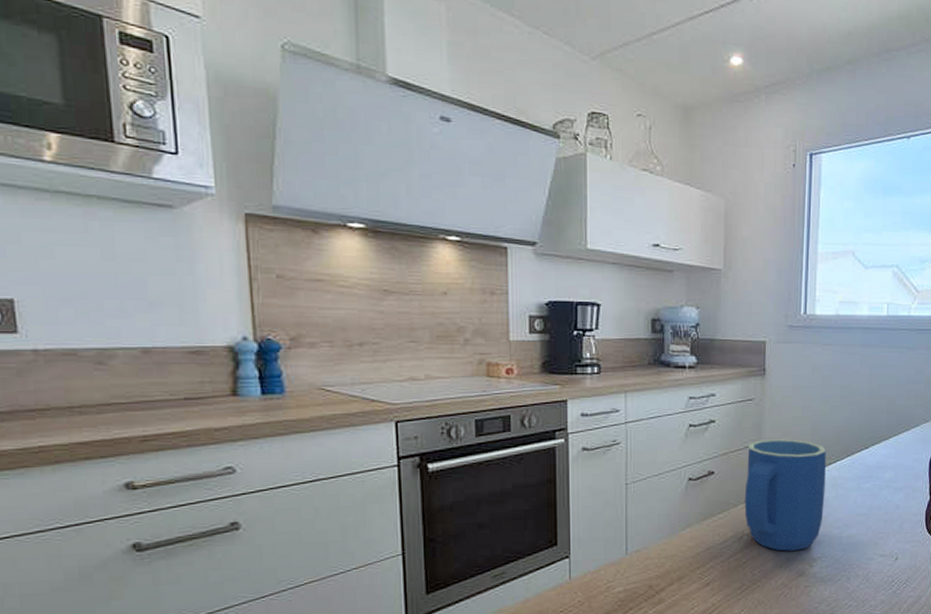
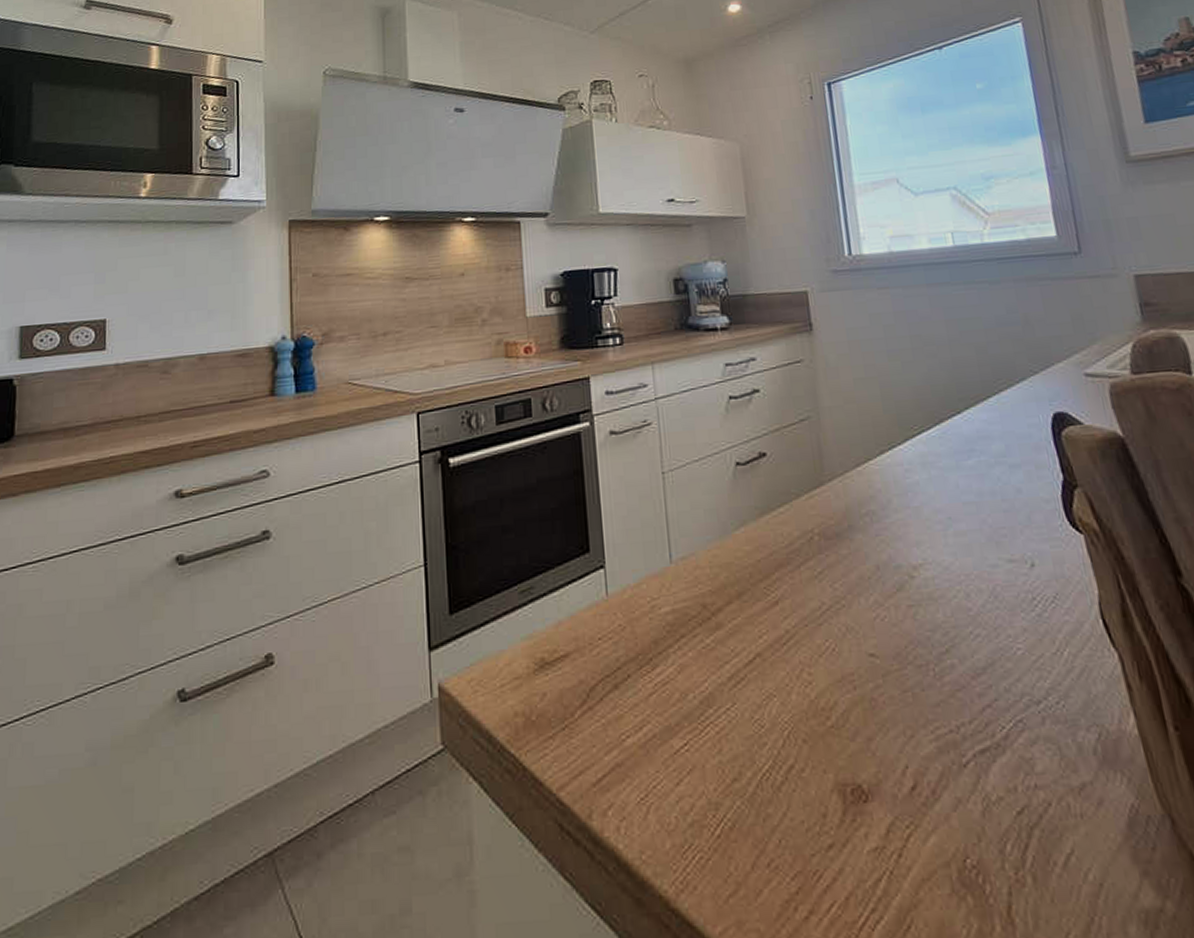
mug: present [744,439,826,551] -> none [804,407,917,556]

